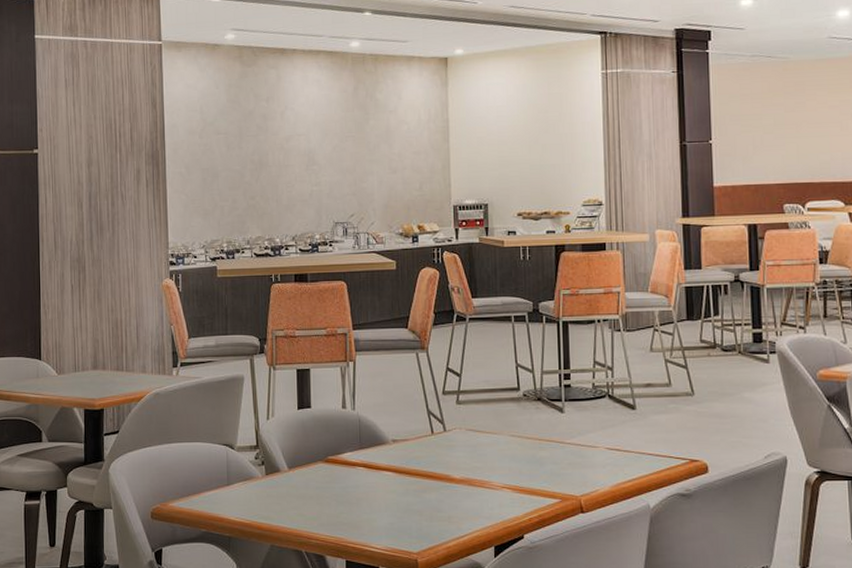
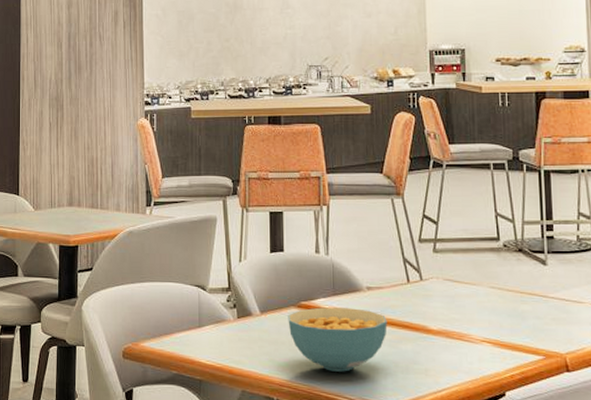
cereal bowl: none [315,461,412,523] -> present [288,307,388,372]

